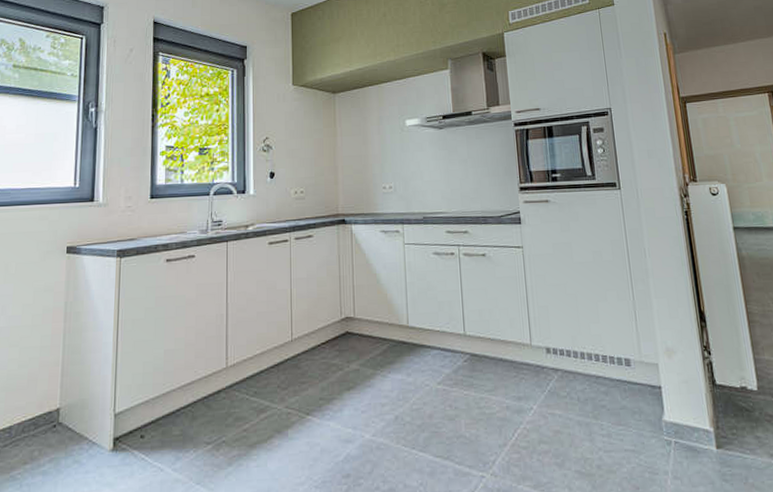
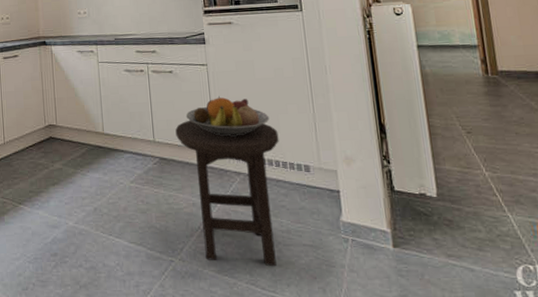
stool: none [488,309,599,478] -> present [175,120,279,267]
fruit bowl: none [499,281,588,327] -> present [185,95,270,136]

